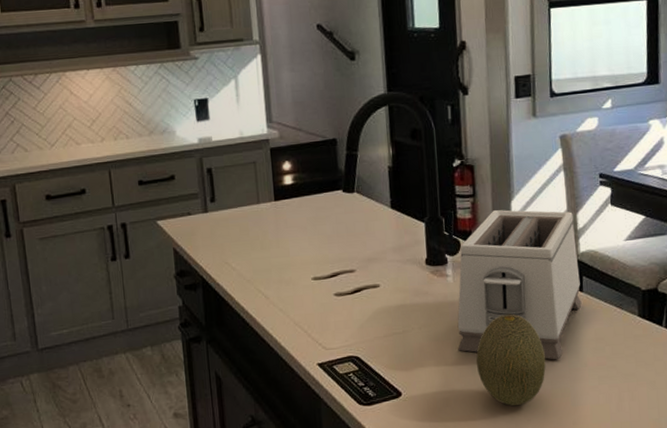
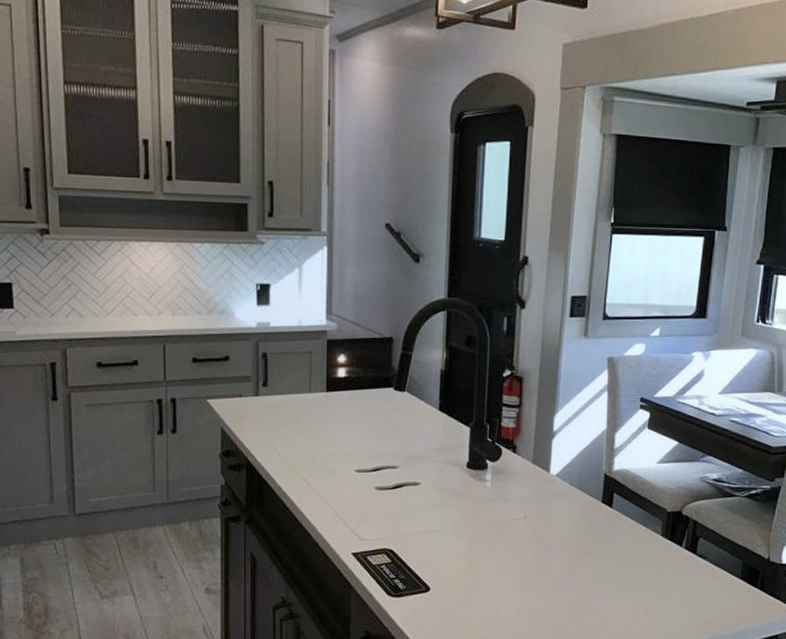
toaster: present [457,210,582,360] -> none [488,423,612,570]
fruit: present [476,314,546,406] -> none [504,522,570,610]

